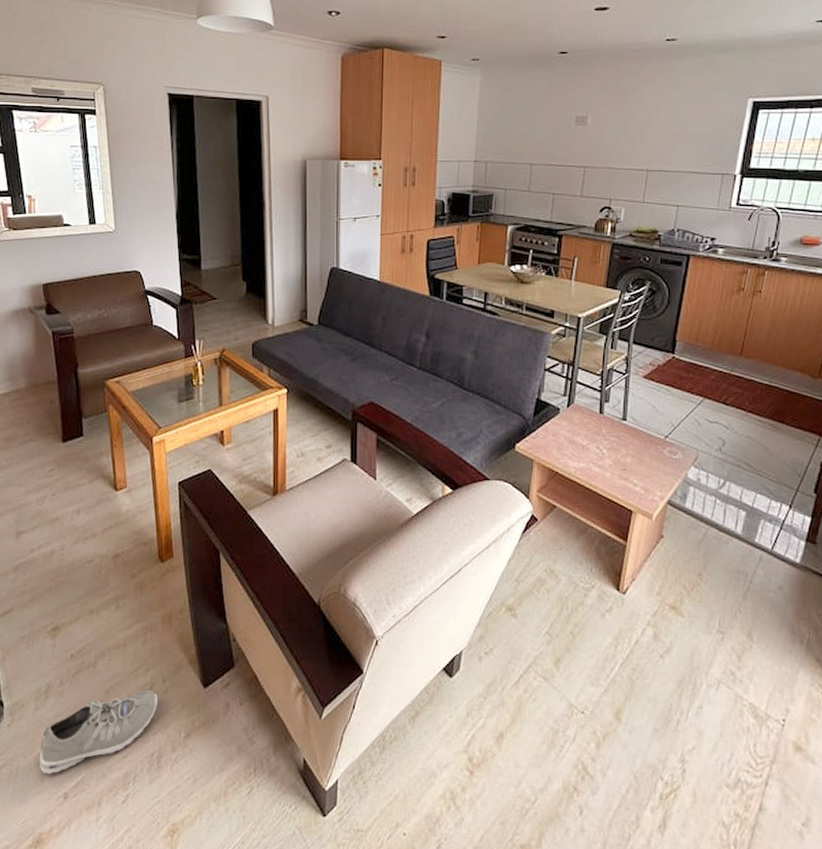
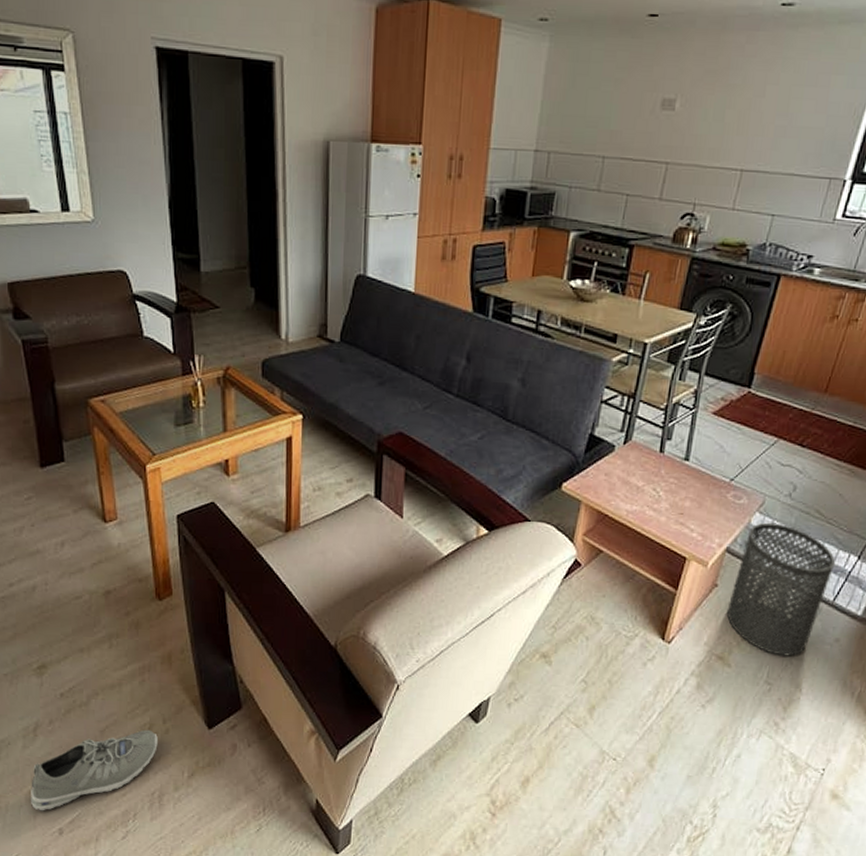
trash can: none [674,475,770,605] -> present [726,522,836,657]

